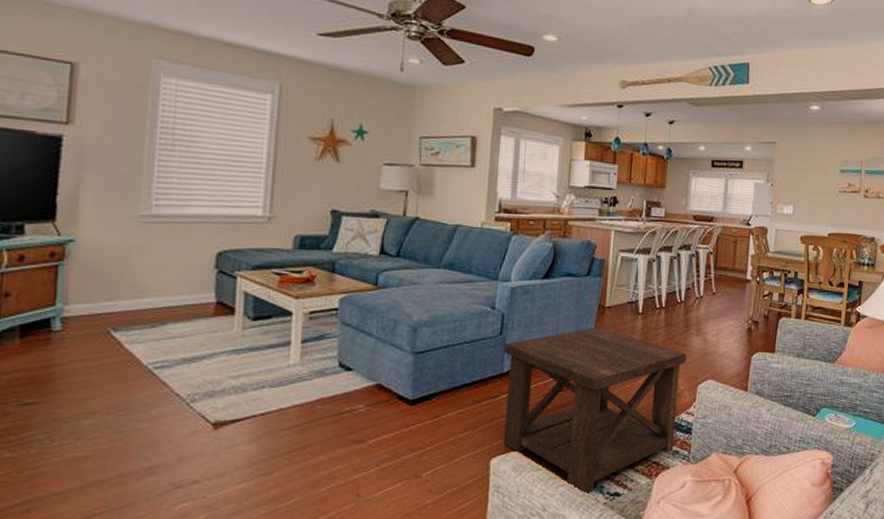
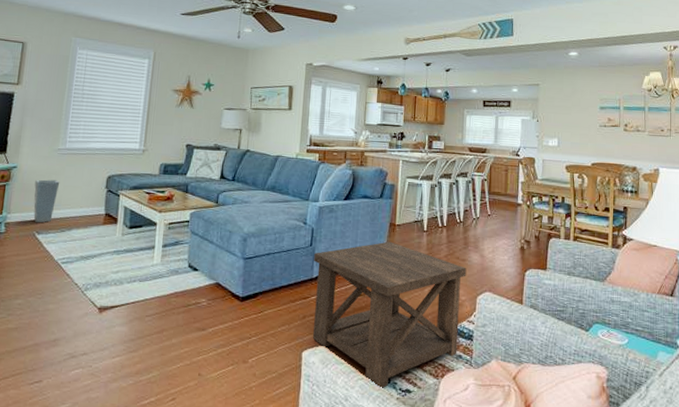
vase: none [104,257,145,317] -> present [33,179,60,223]

